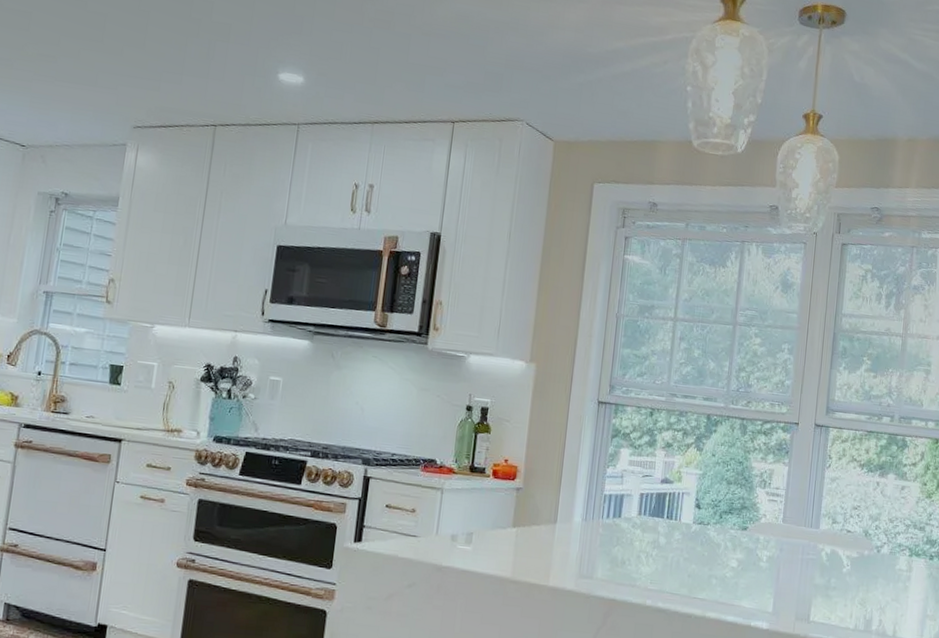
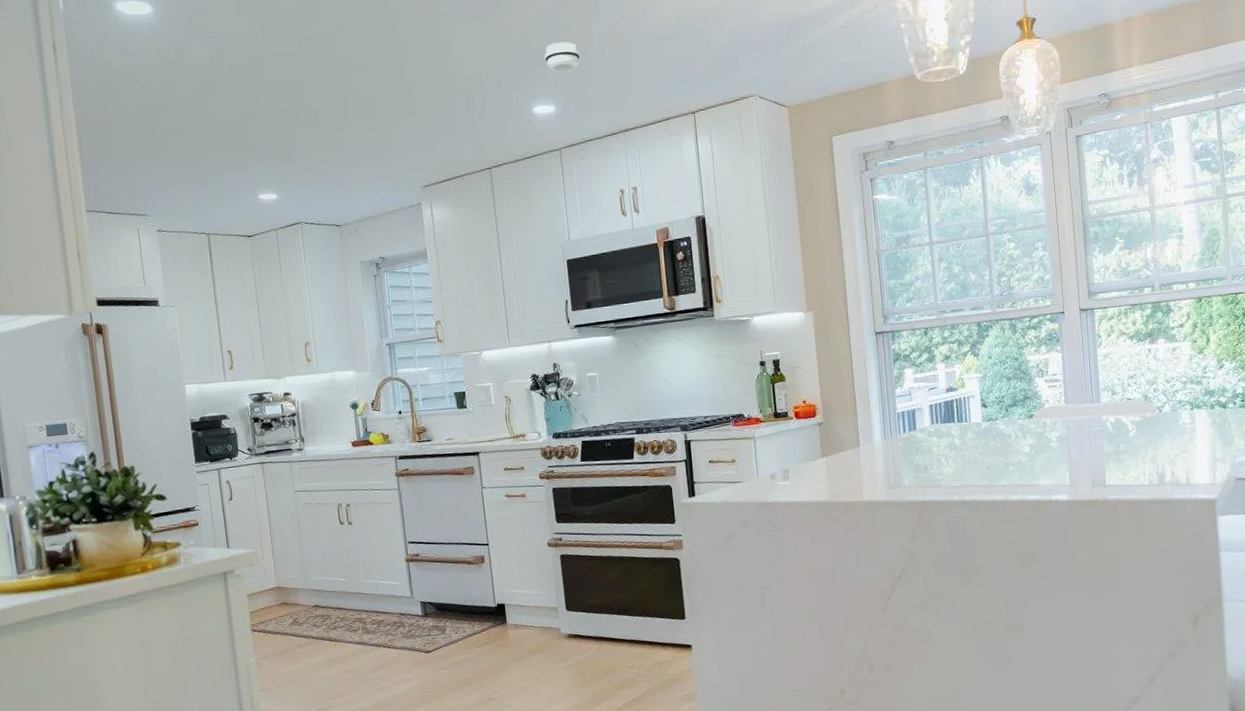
smoke detector: none [304,11,345,46] -> present [544,41,581,73]

